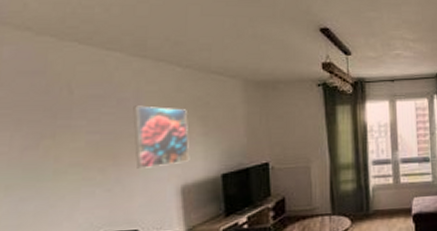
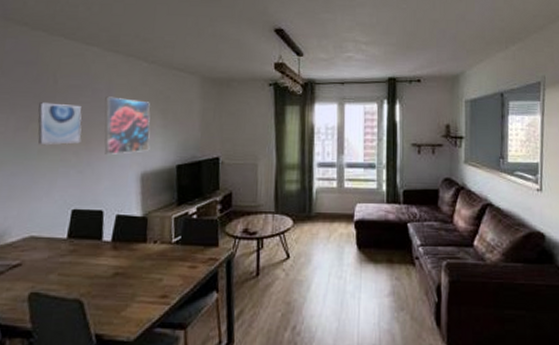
wall art: none [51,116,107,164] -> present [38,102,82,146]

